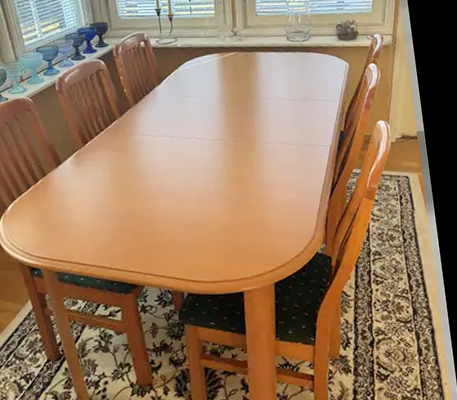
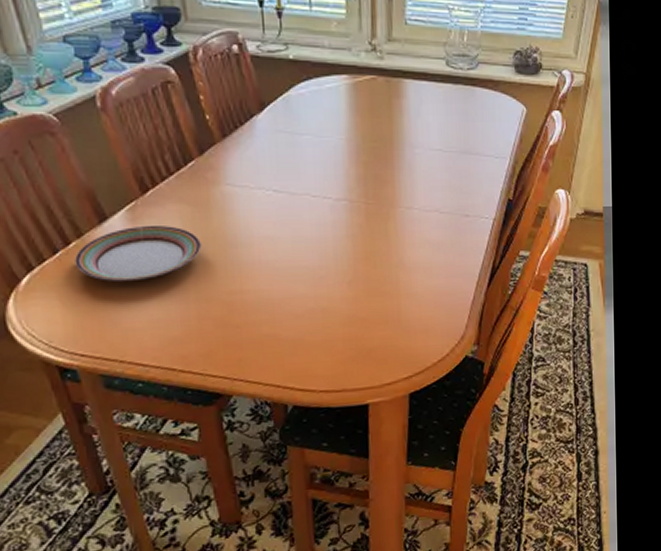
plate: none [41,165,122,206] -> present [75,224,202,281]

